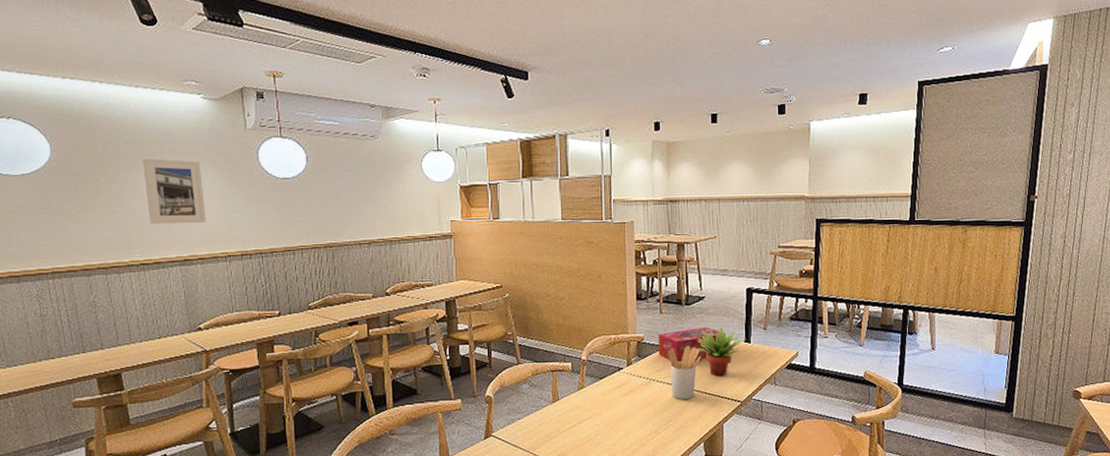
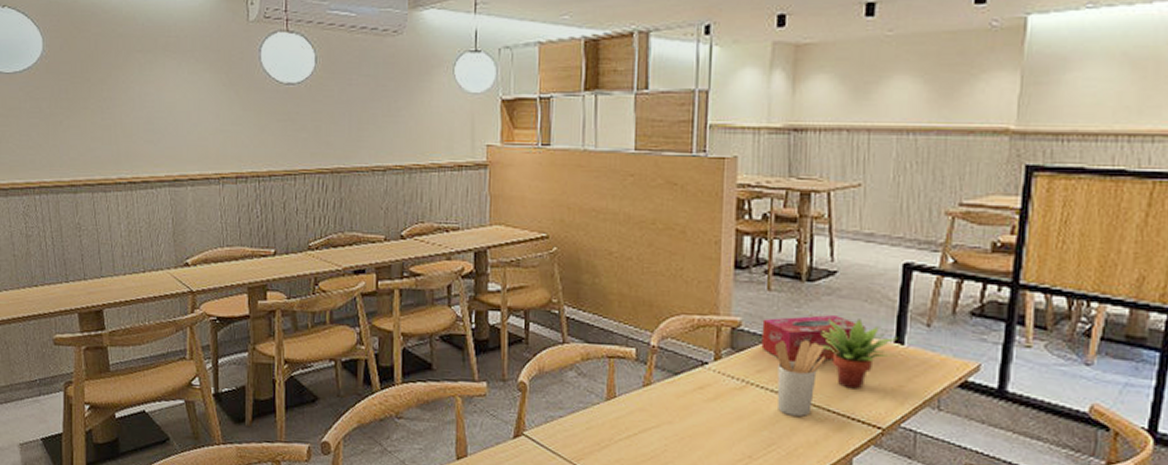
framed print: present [143,158,207,225] -> none [136,56,200,137]

